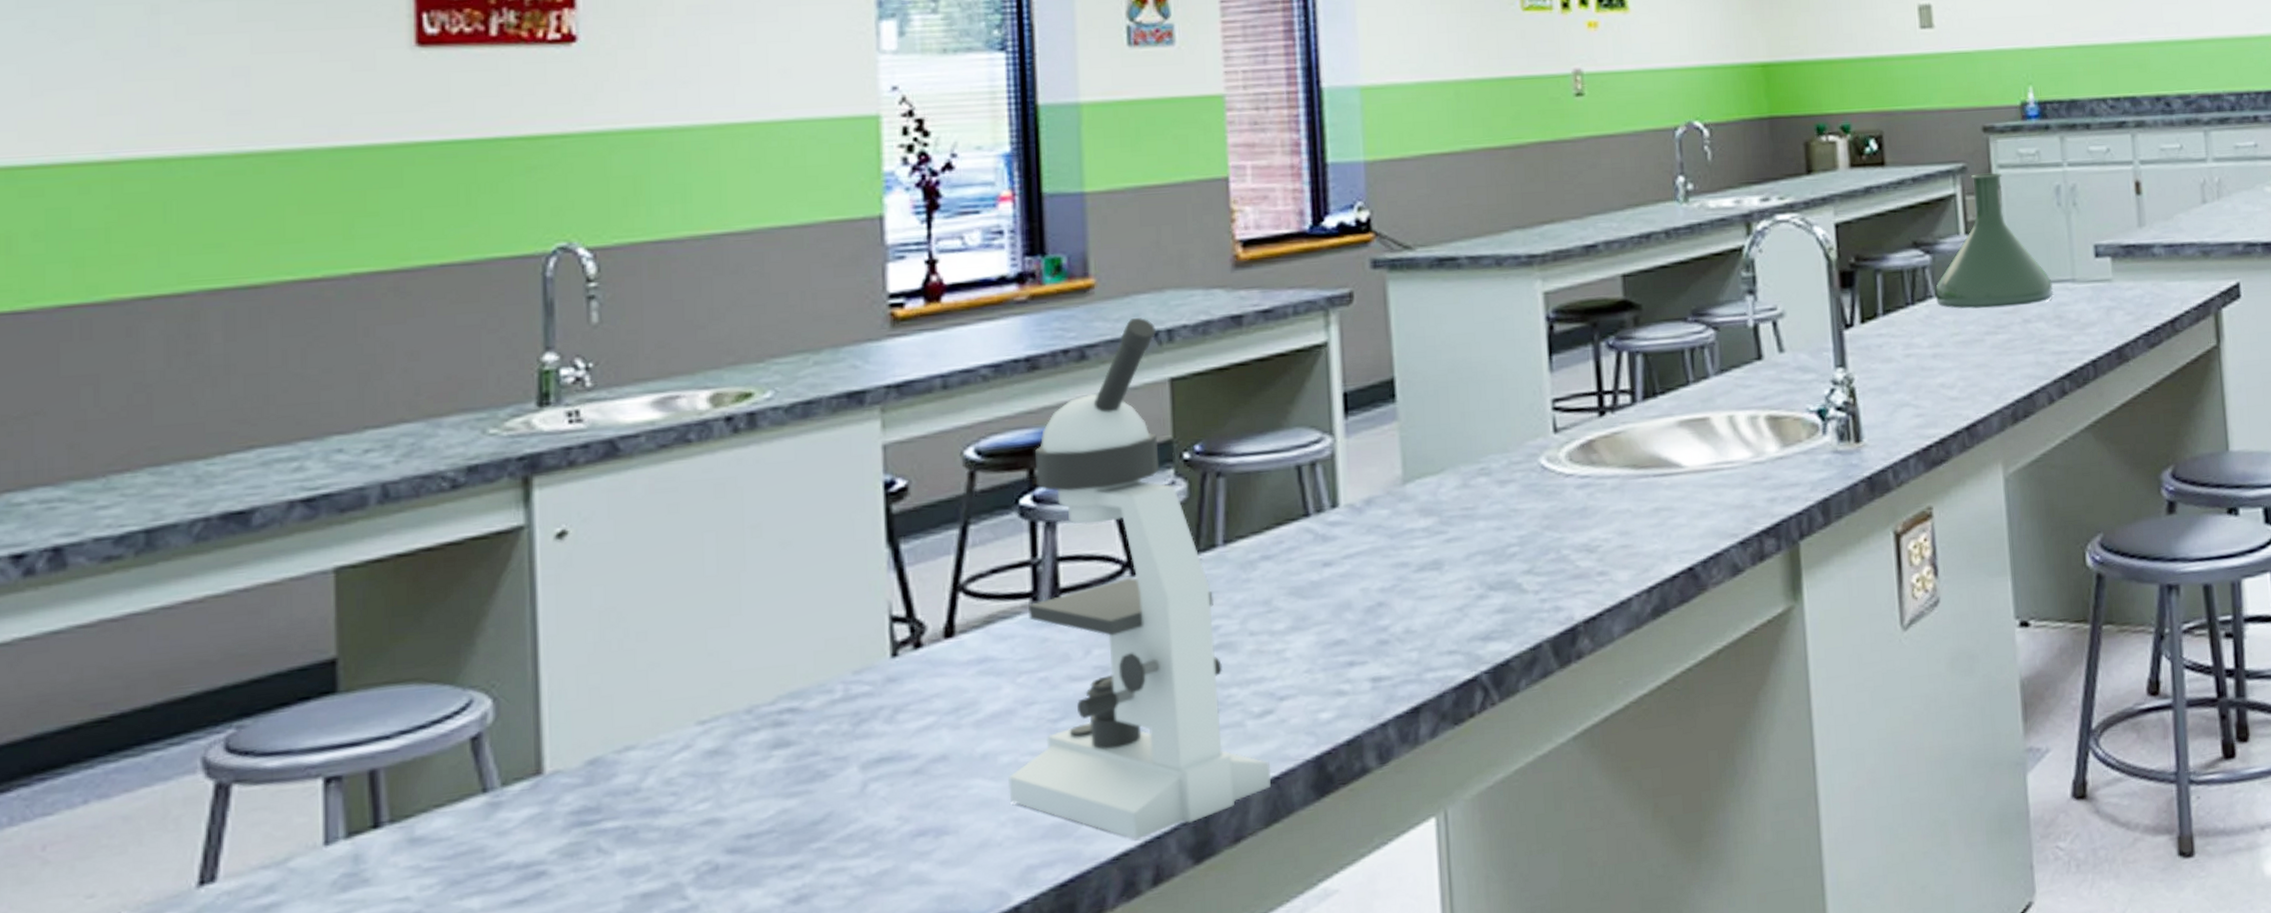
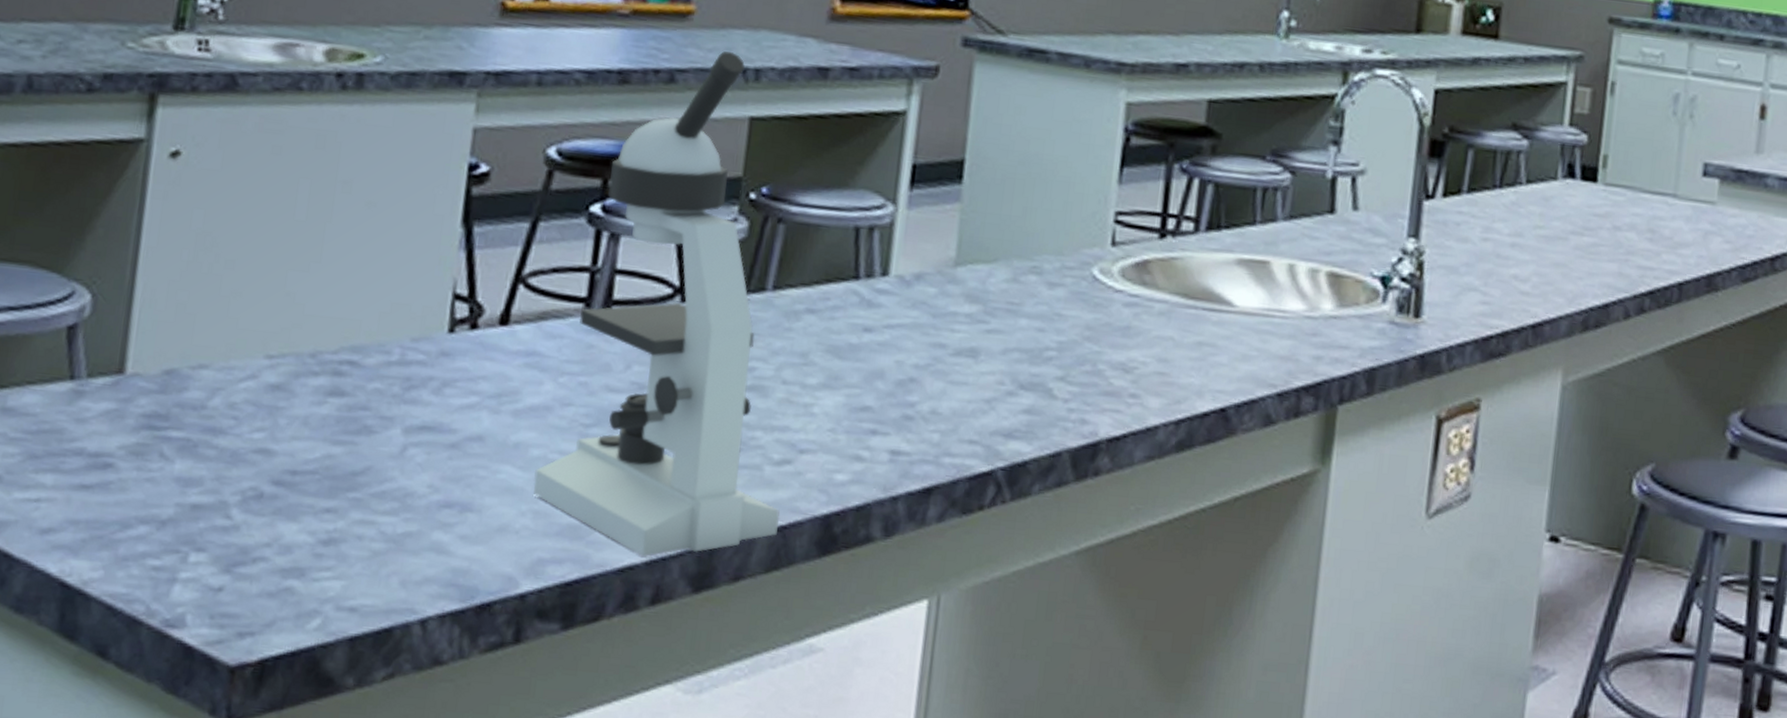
flask: present [1935,172,2053,309] -> none [1525,65,1652,212]

